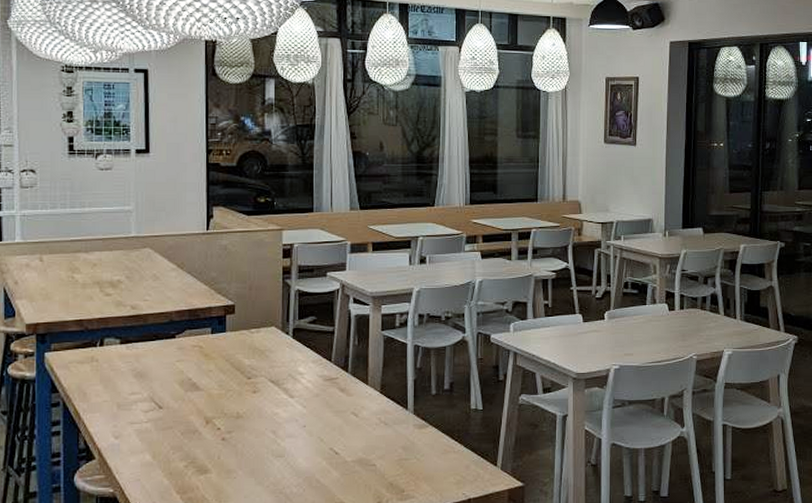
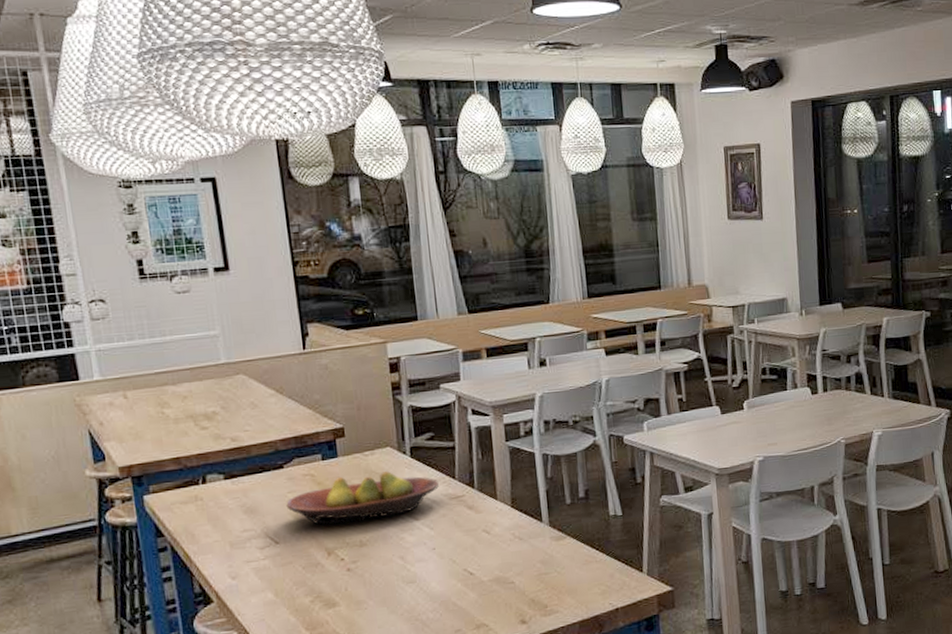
fruit bowl: none [173,349,315,394] -> present [286,471,439,525]

